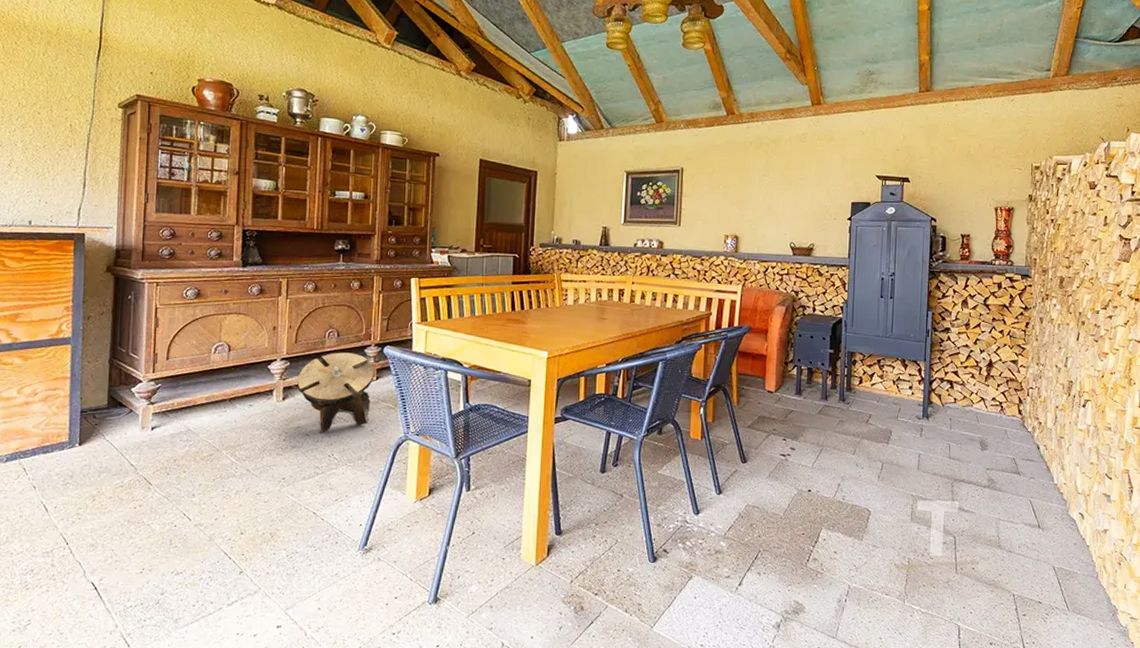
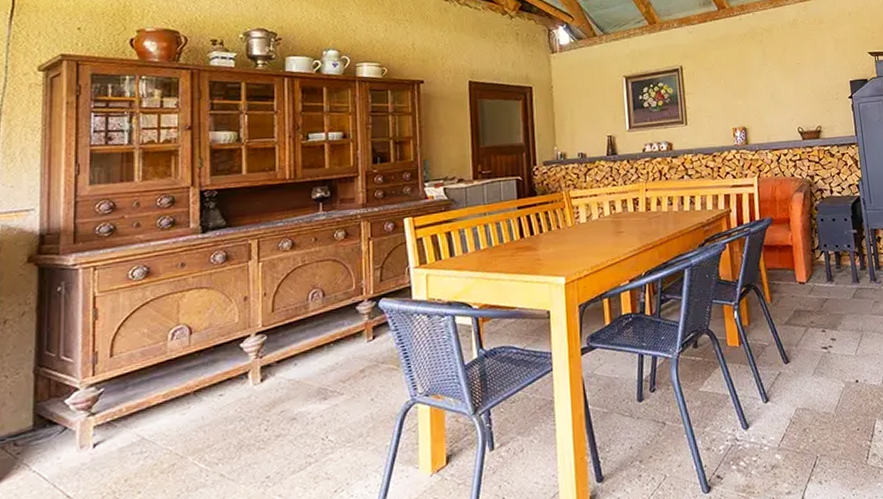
stool: present [297,352,375,434] -> none [277,312,371,415]

